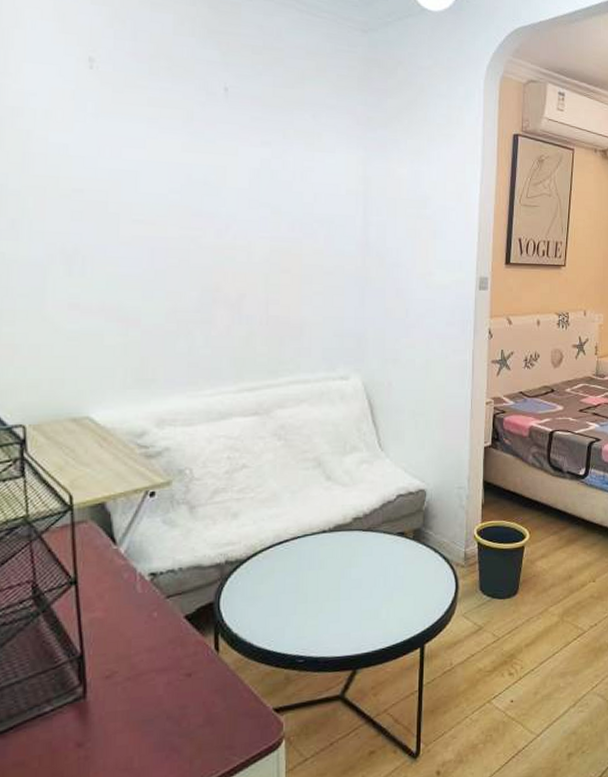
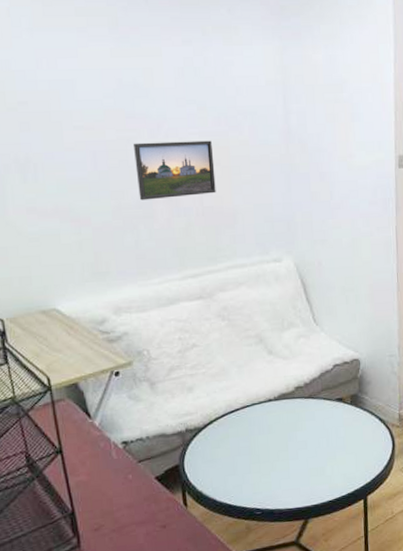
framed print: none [197,242,284,304] -> present [134,140,216,201]

